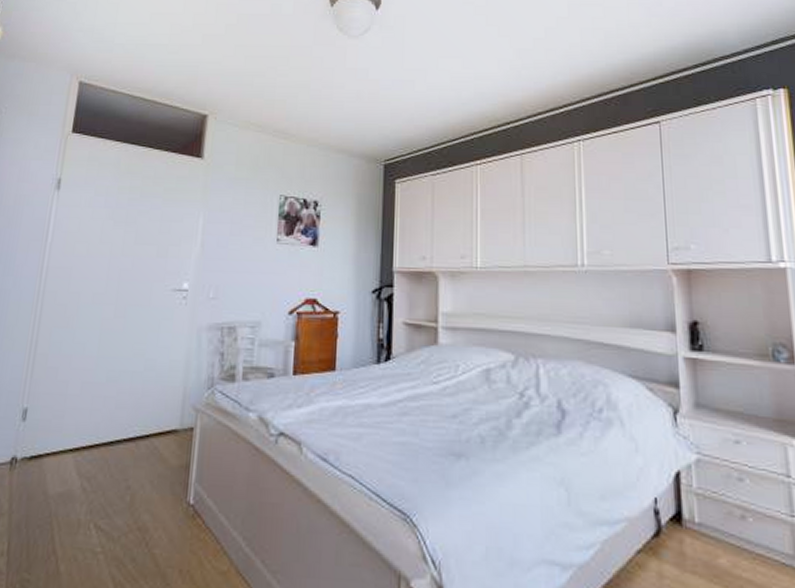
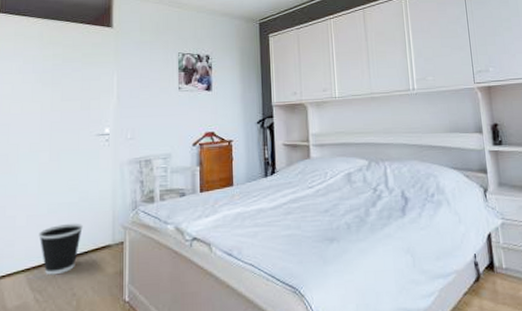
wastebasket: none [93,397,146,460] -> present [39,223,83,275]

